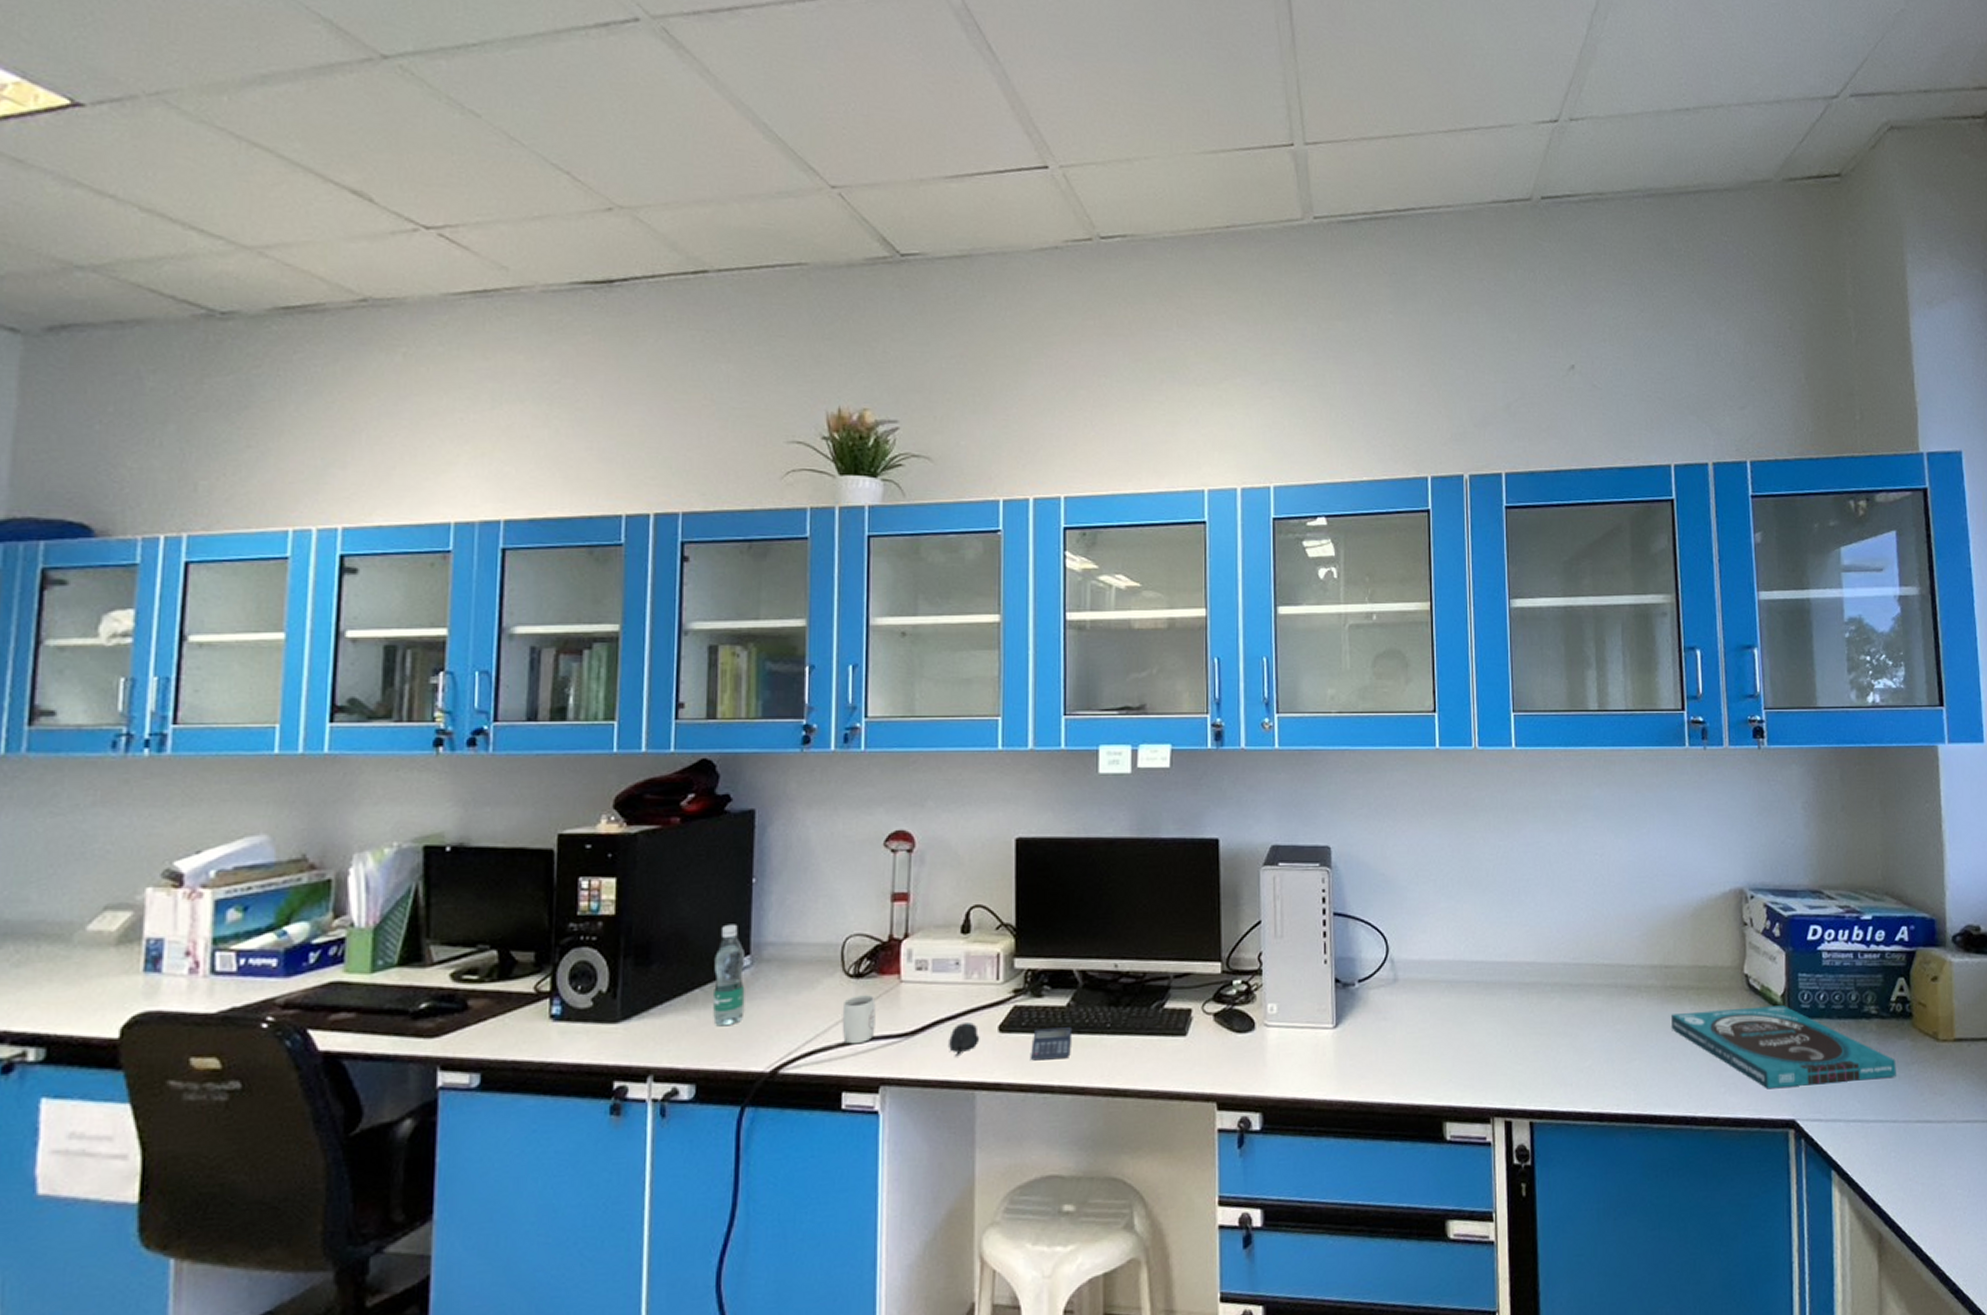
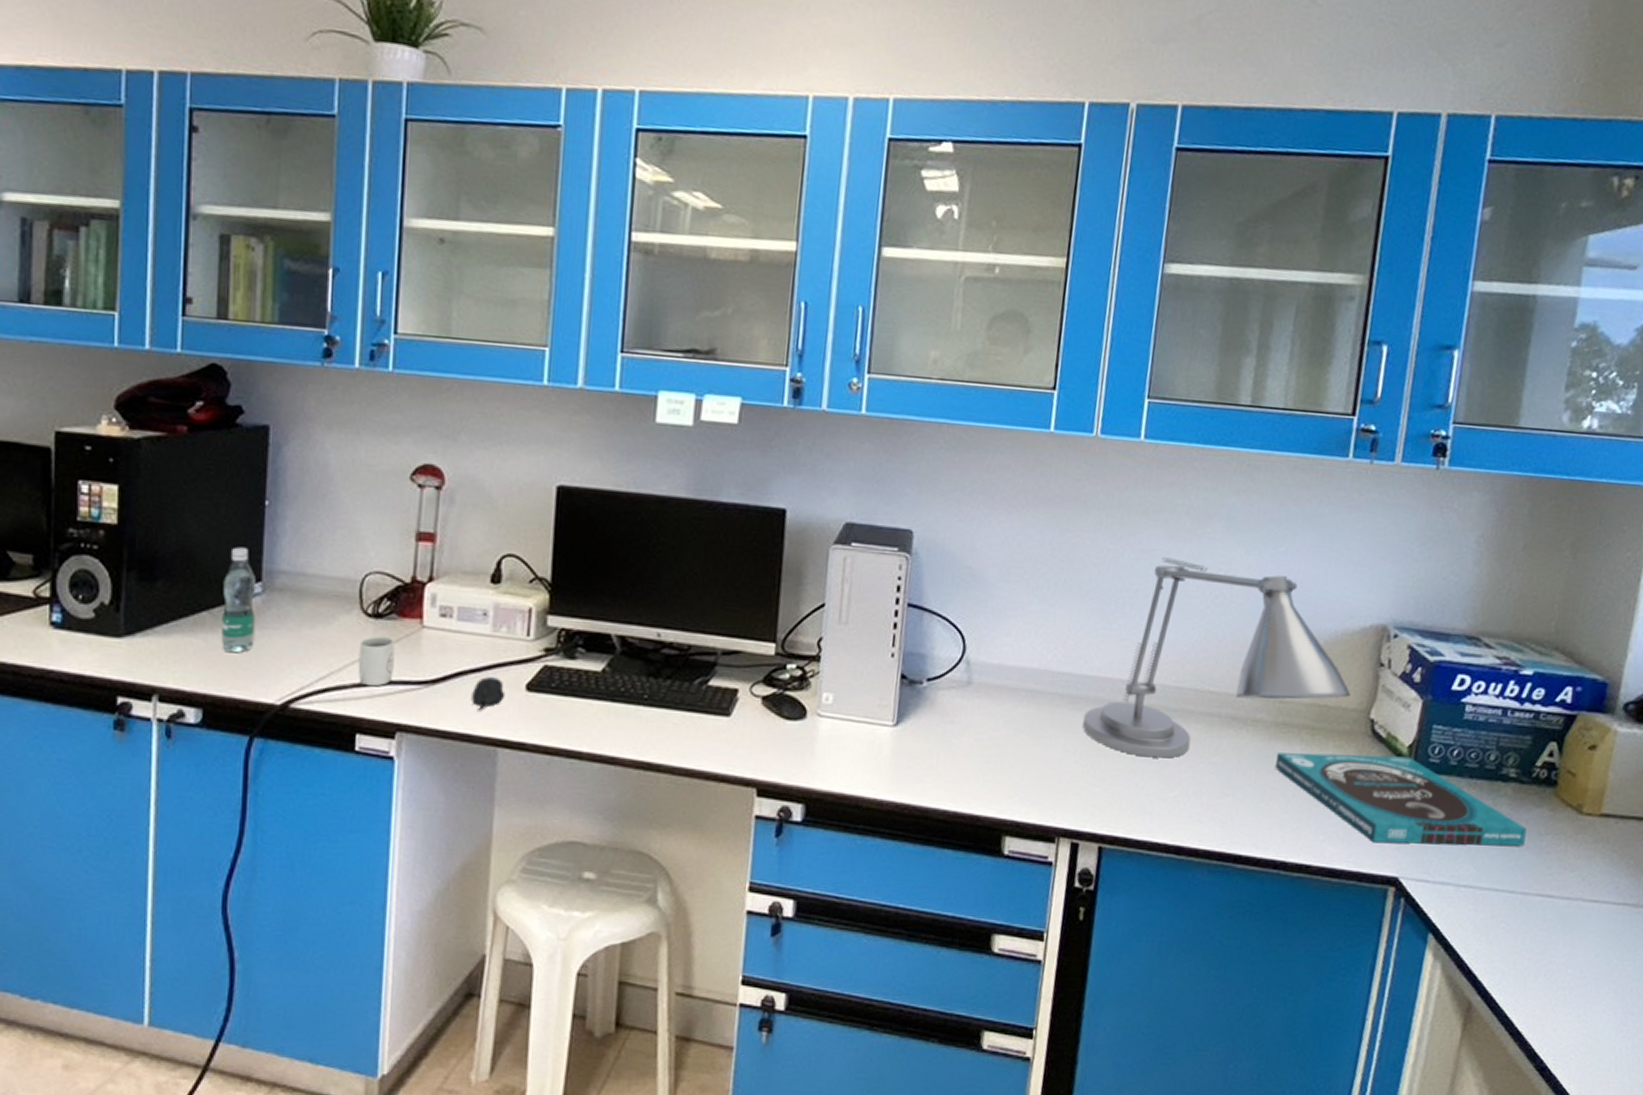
calculator: present [1031,1027,1073,1061] -> none [559,692,606,726]
desk lamp: none [1499,847,1724,1032] -> present [1082,556,1351,758]

